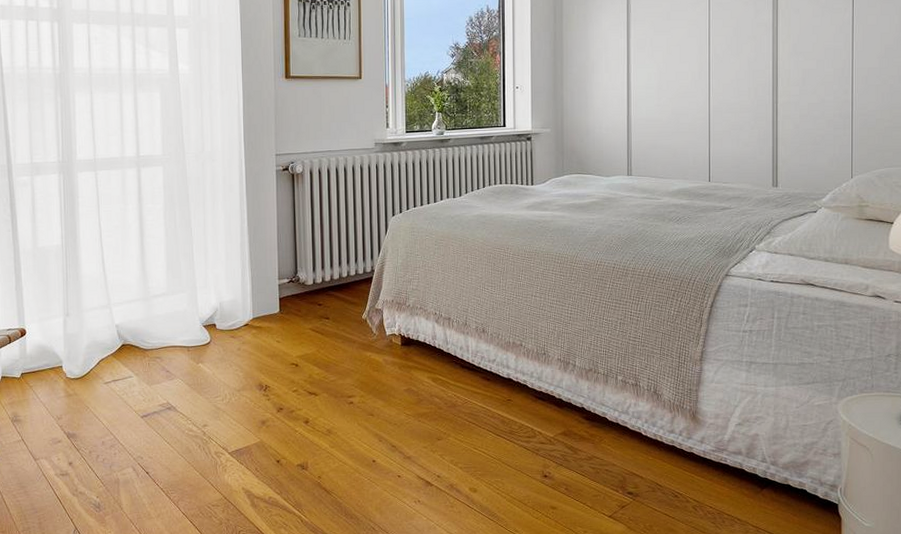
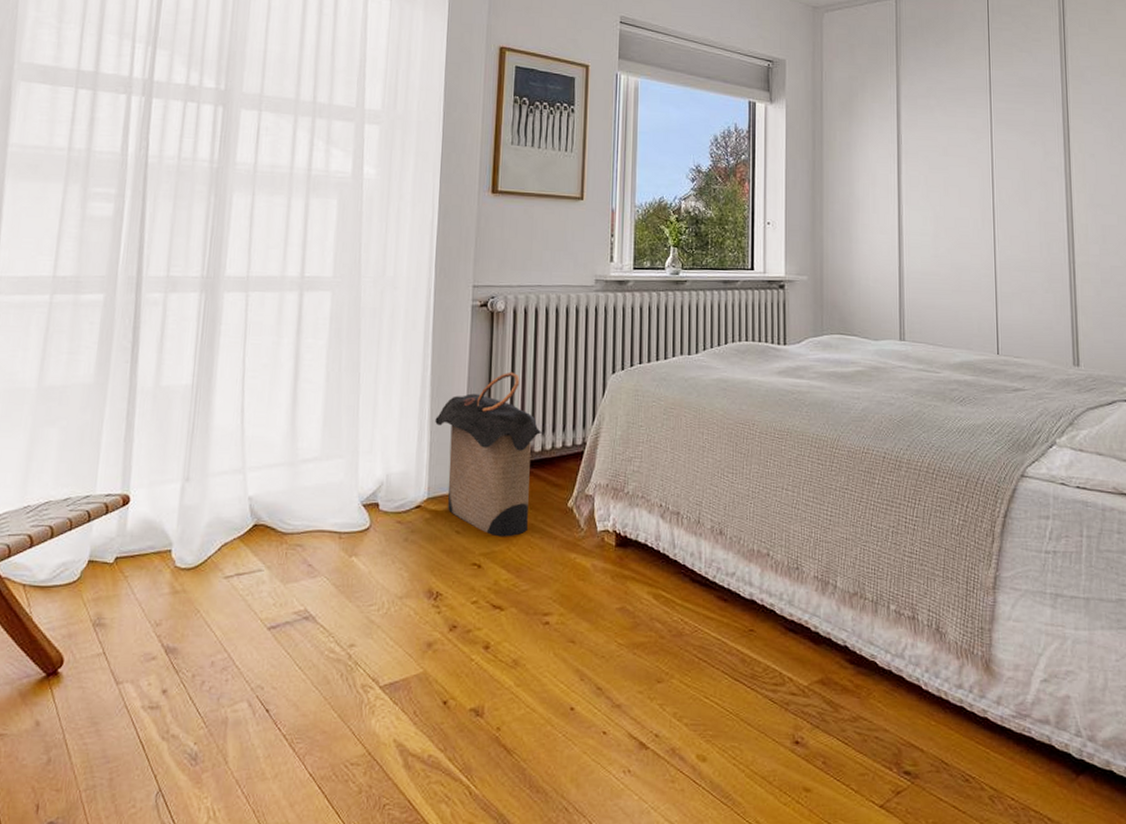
laundry hamper: none [254,220,340,343] -> present [435,371,543,537]

